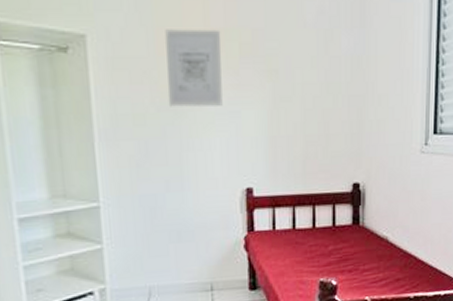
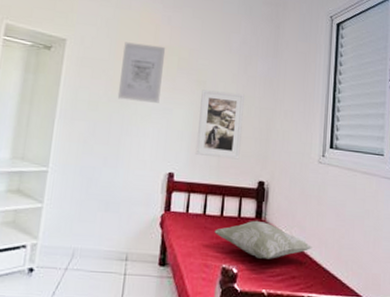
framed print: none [274,80,328,163] -> present [195,89,244,160]
decorative pillow: none [307,226,417,267] -> present [214,220,312,259]

